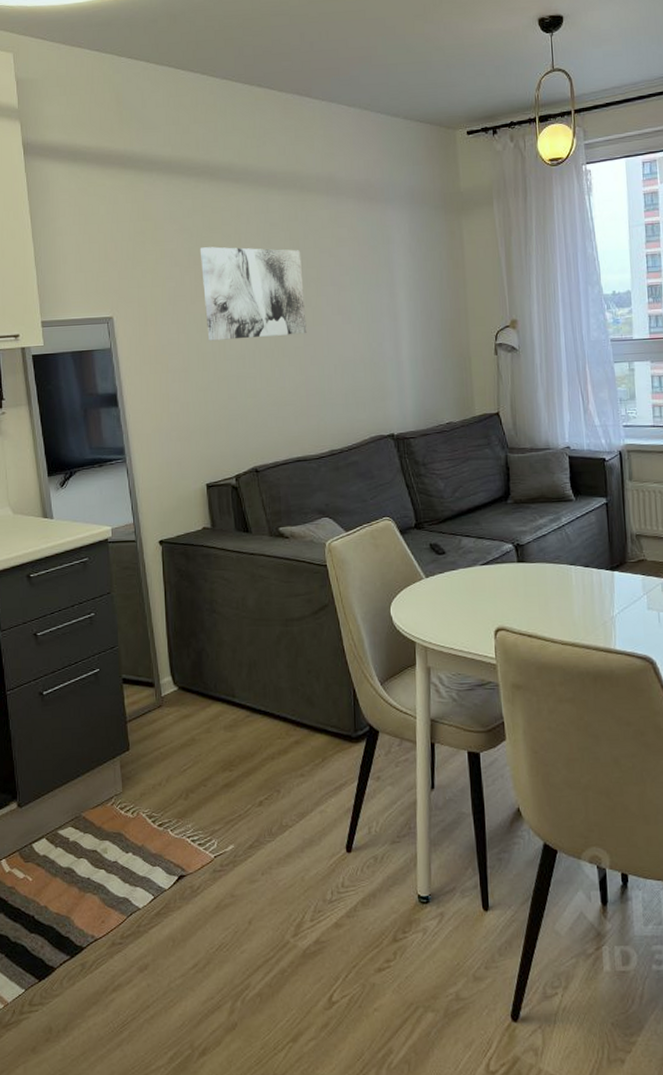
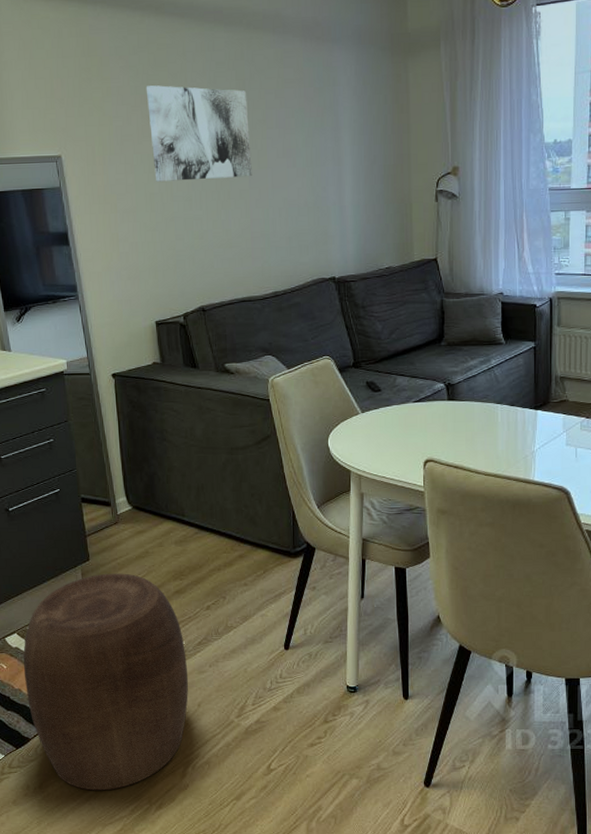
stool: none [51,764,238,1033] -> present [23,573,189,791]

